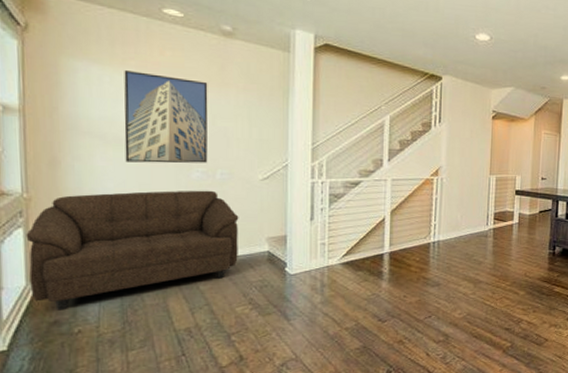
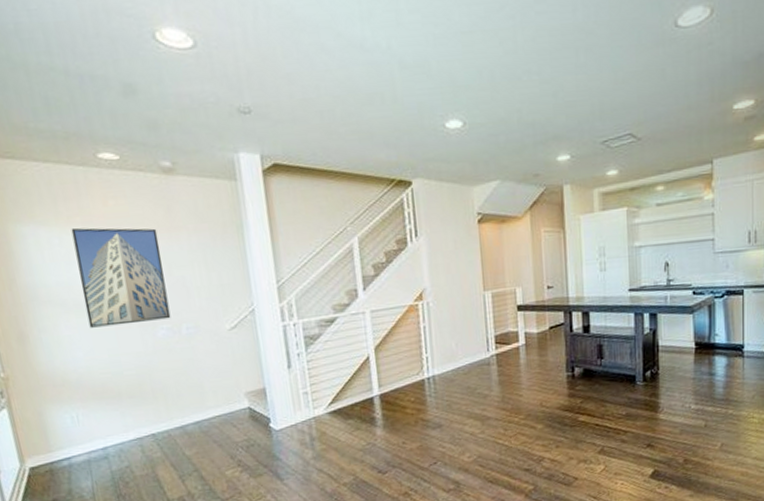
sofa: present [26,190,239,311] -> none [10,347,219,489]

